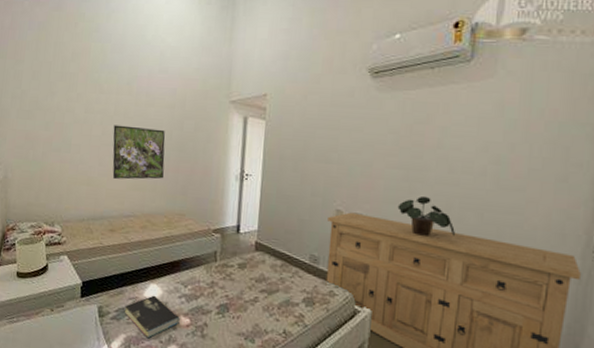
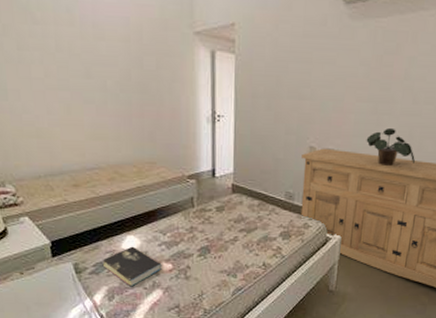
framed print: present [112,125,165,180] -> none [58,64,128,128]

